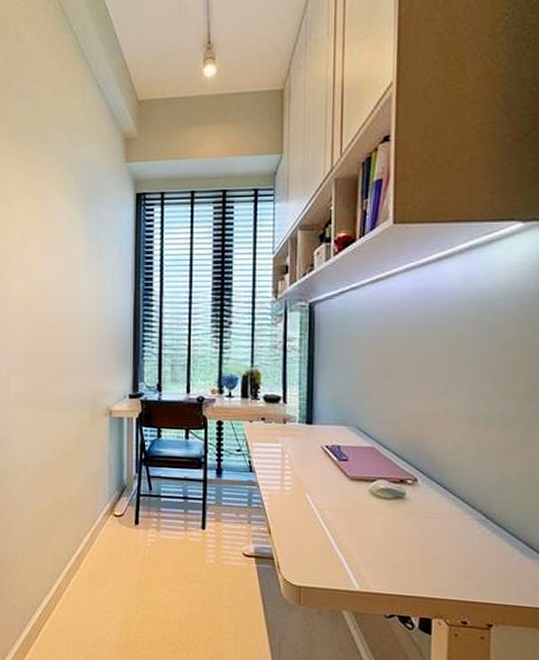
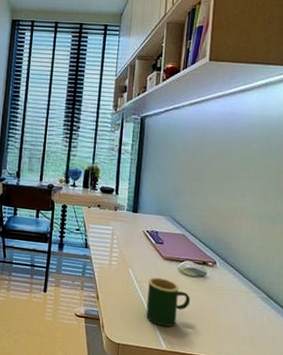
mug: none [331,502,387,563] -> present [146,277,191,327]

